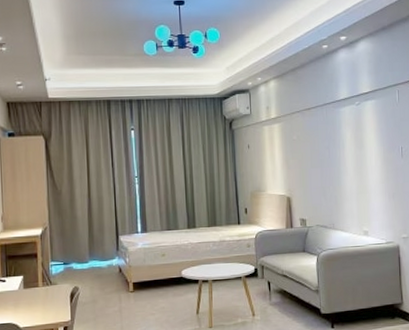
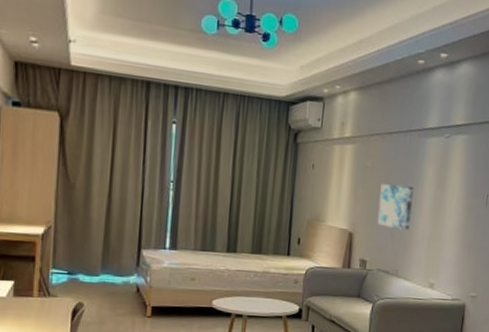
wall art: none [308,151,339,189] -> present [378,184,414,231]

